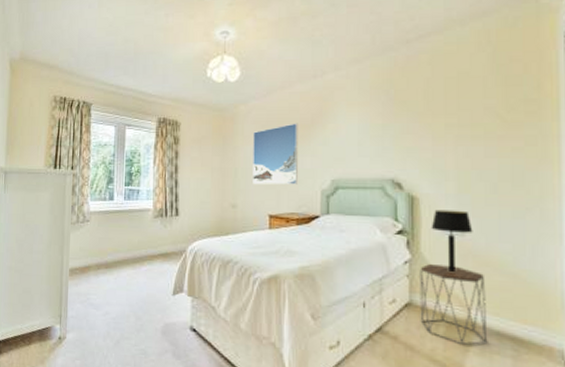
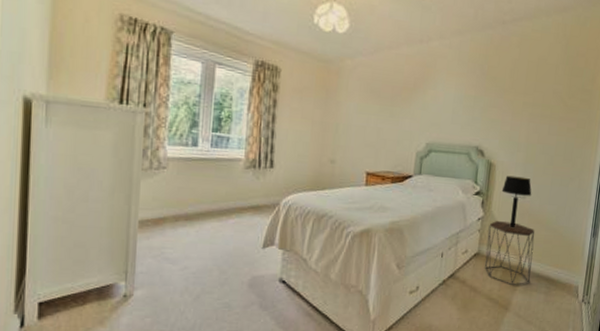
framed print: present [253,123,298,185] -> none [353,84,401,145]

